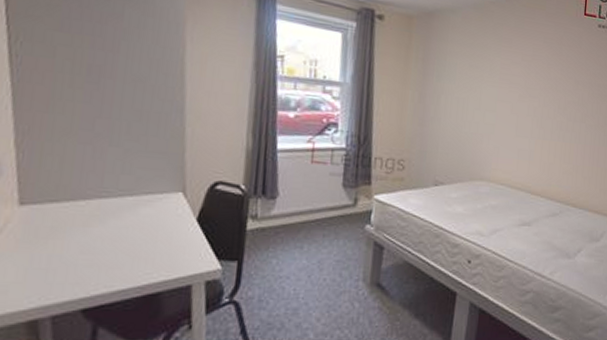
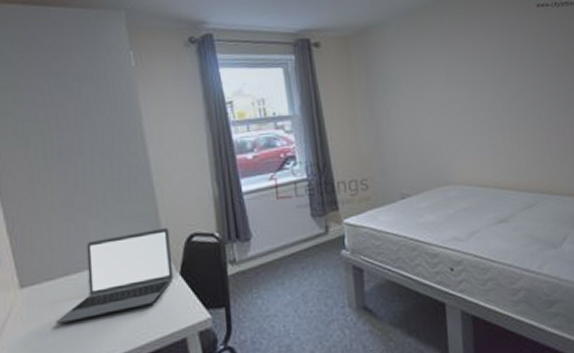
laptop: none [52,169,193,249] -> present [55,227,174,324]

